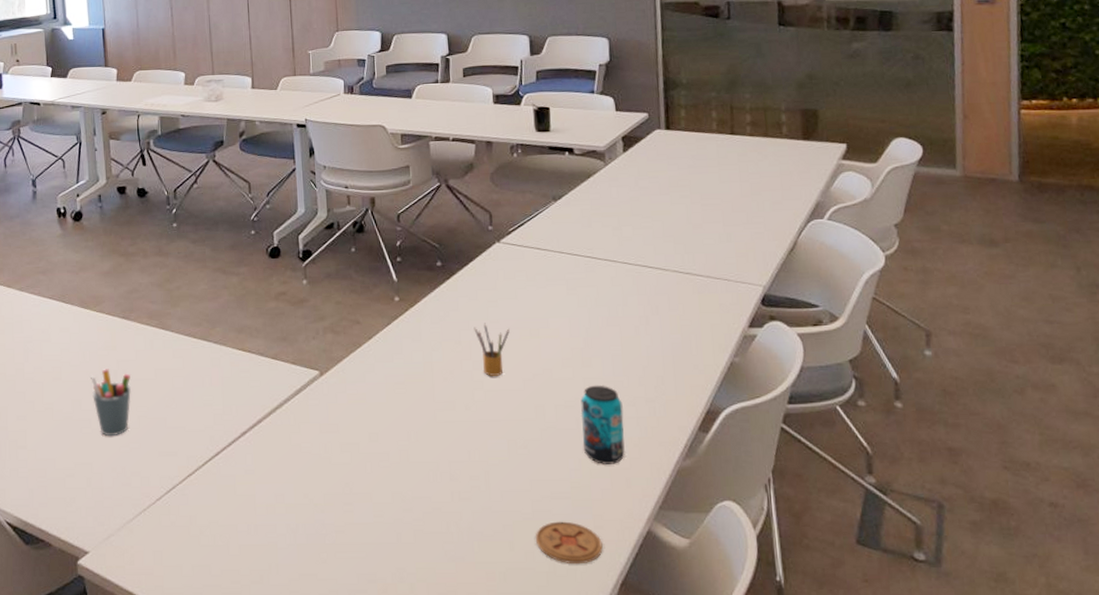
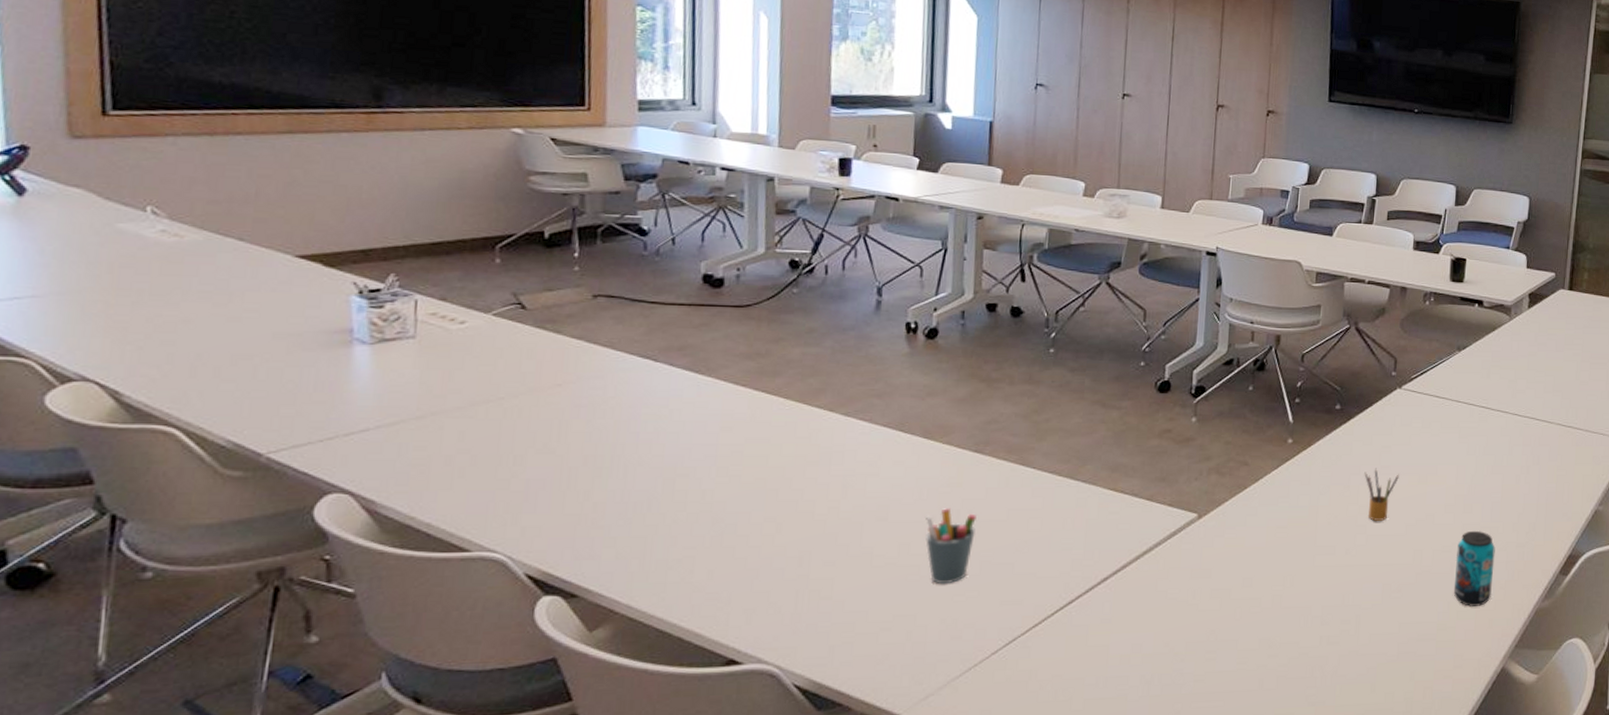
coaster: present [535,521,603,565] -> none [1396,662,1459,703]

